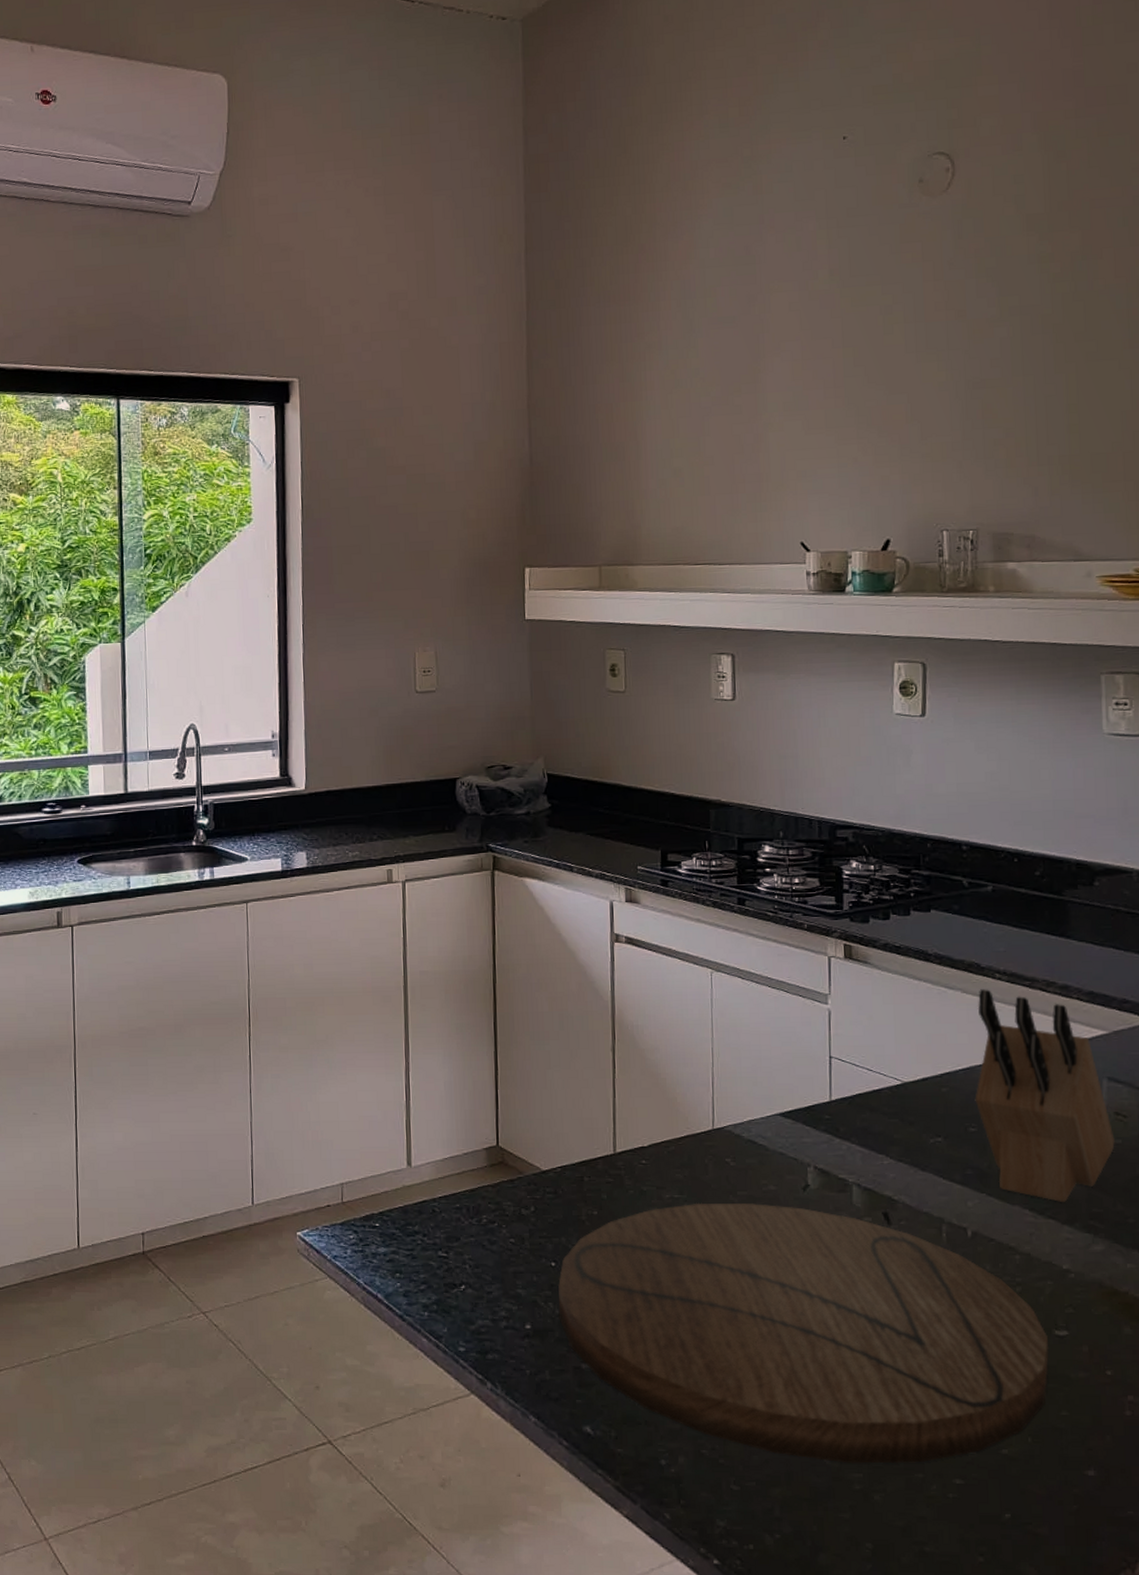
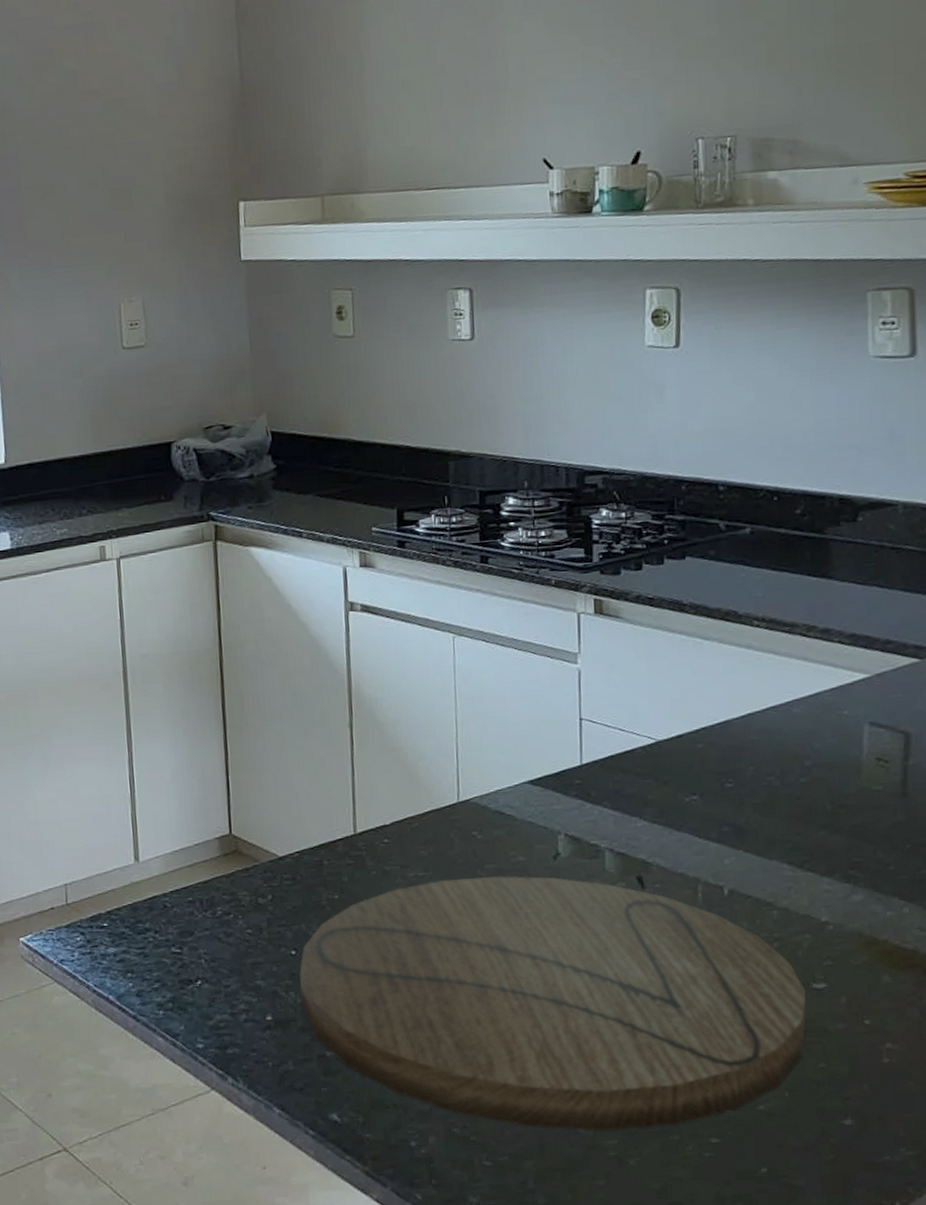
knife block: present [975,989,1115,1203] -> none [732,637,876,855]

